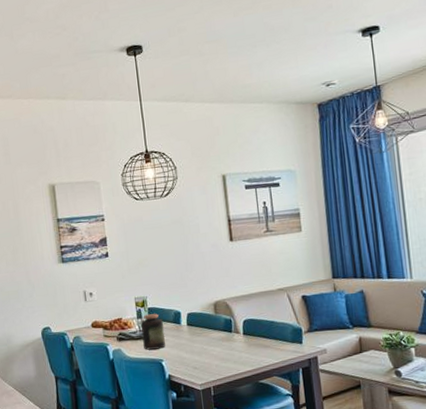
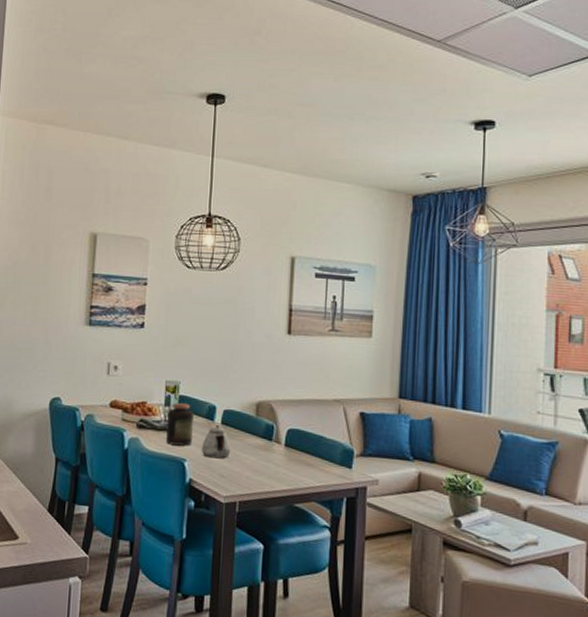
teapot: none [173,327,199,355] -> present [201,425,231,459]

